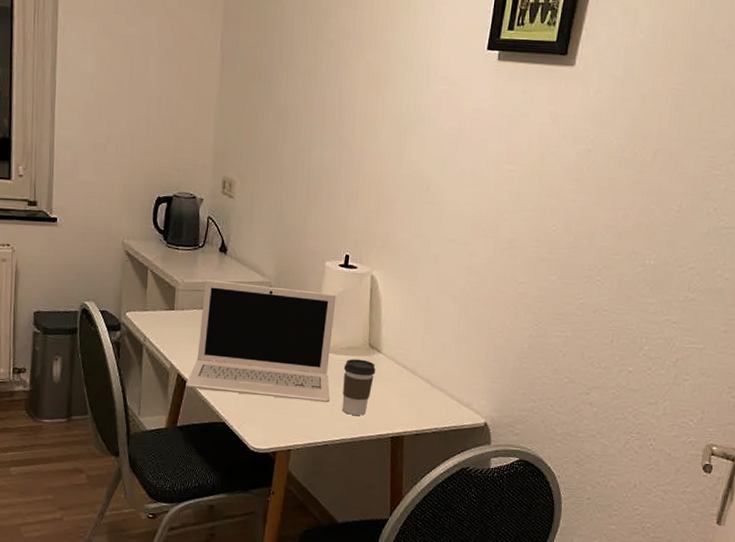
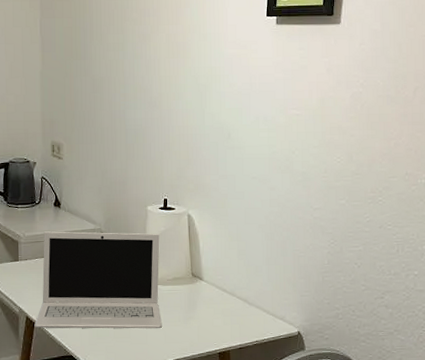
coffee cup: present [342,358,376,415] -> none [171,287,200,337]

